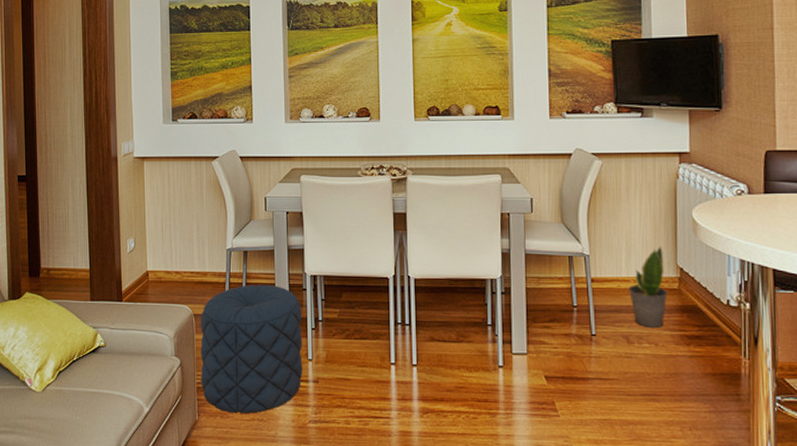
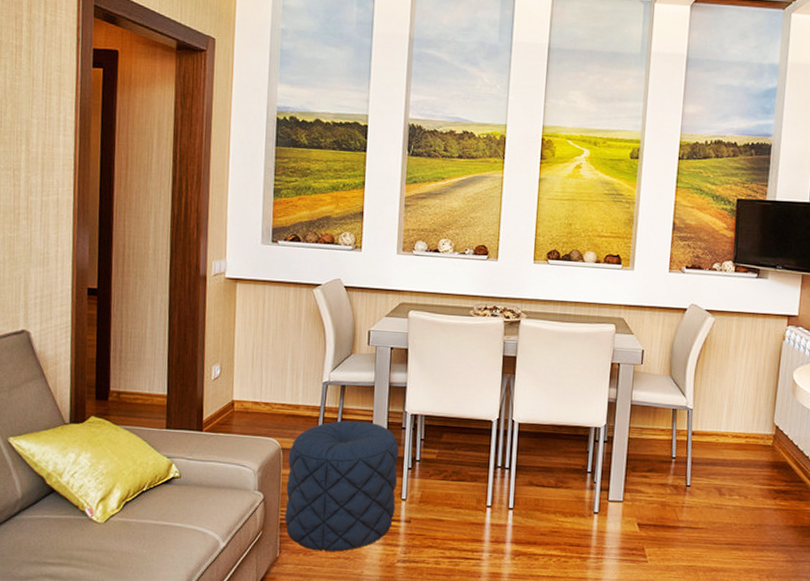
potted plant: present [627,246,668,328] -> none [725,404,762,481]

